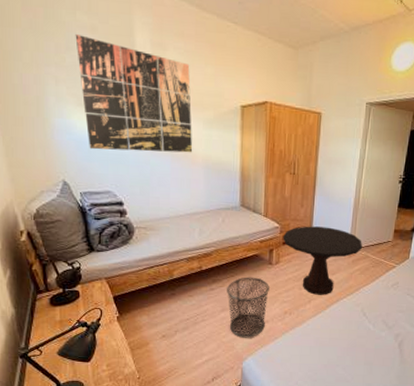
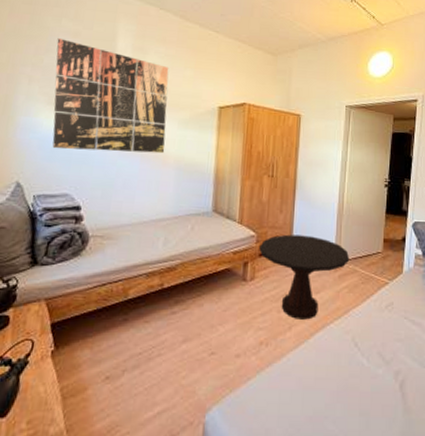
waste bin: present [227,277,269,338] -> none [191,296,242,379]

